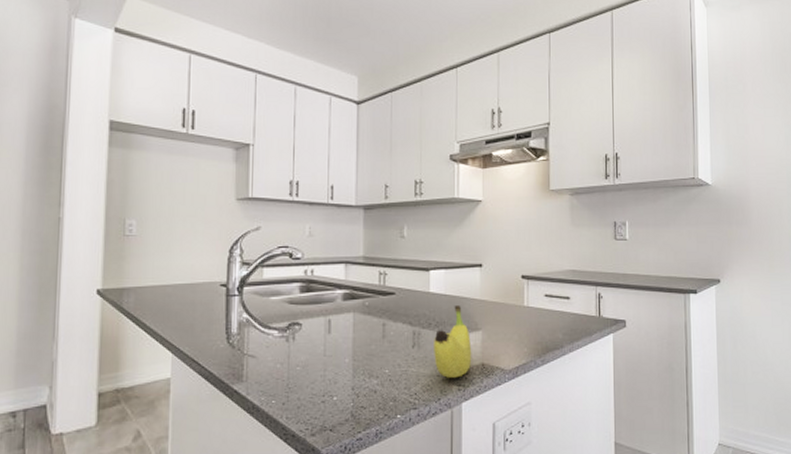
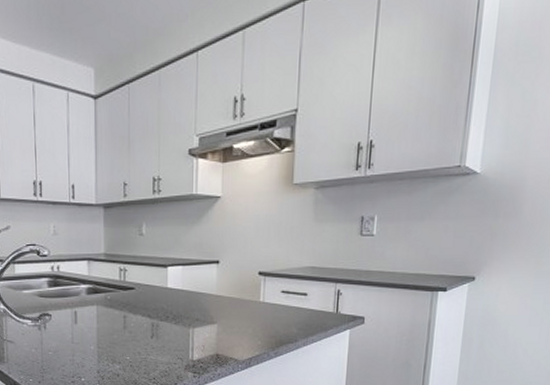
fruit: present [434,304,472,378] -> none [171,299,207,366]

